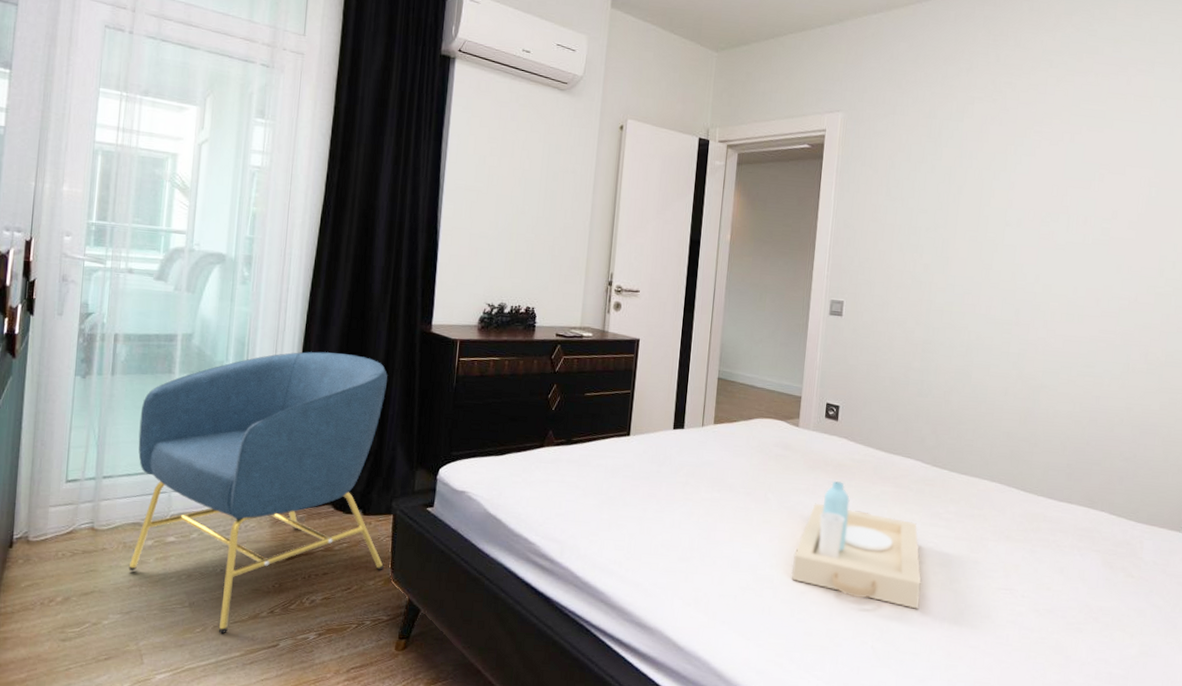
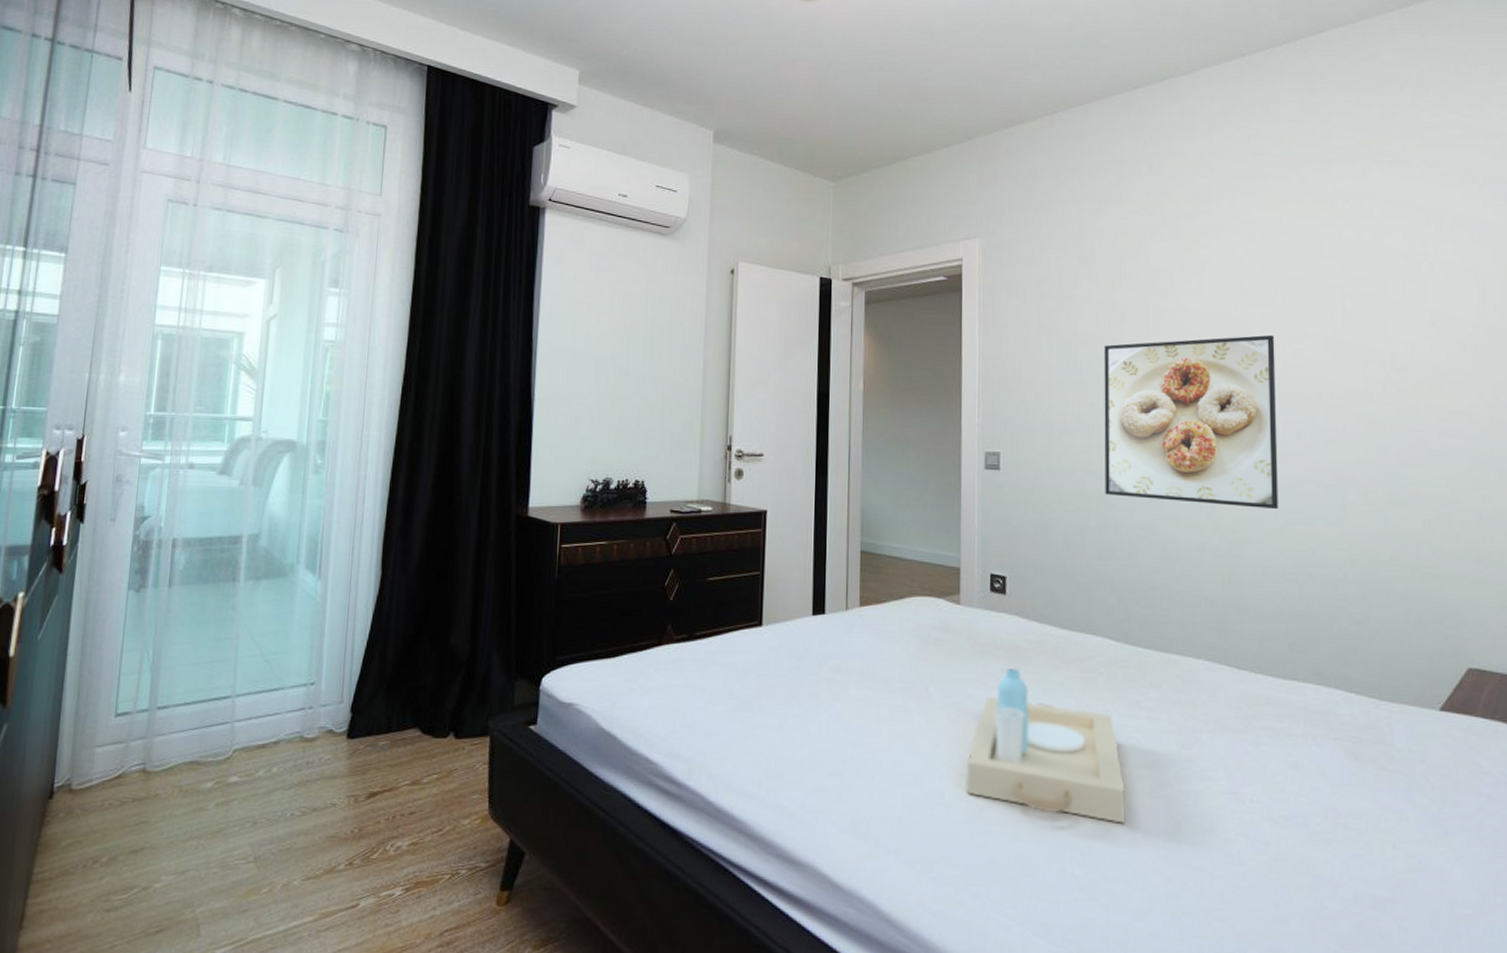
armchair: present [128,351,387,634] -> none [184,546,480,894]
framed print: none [929,214,1088,363] -> present [1104,334,1278,510]

